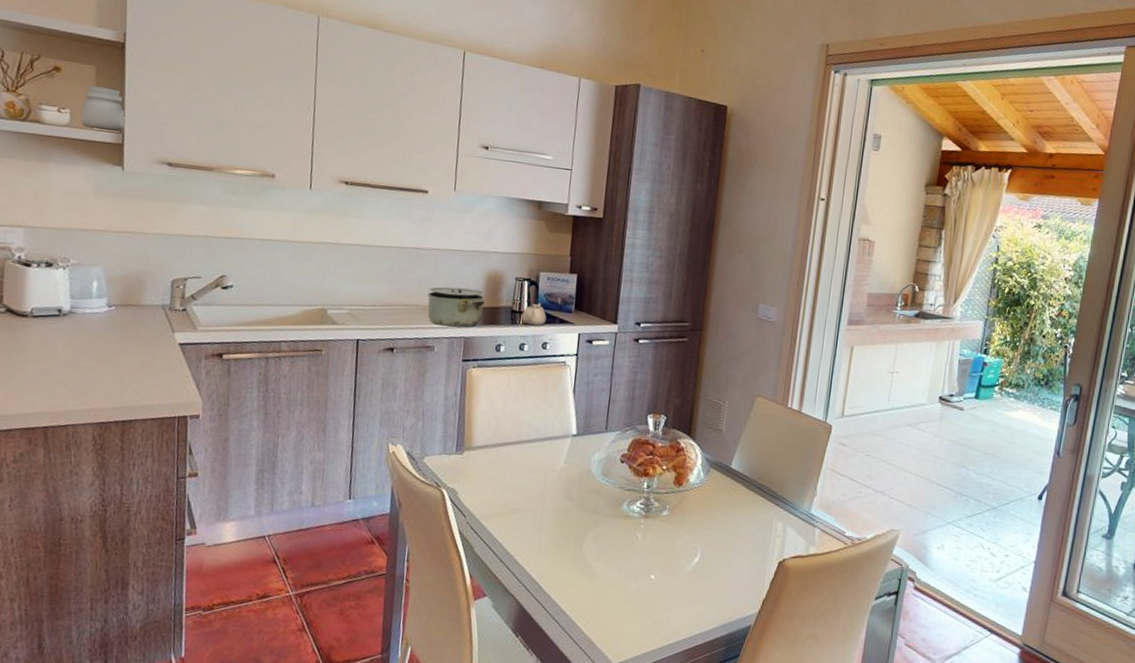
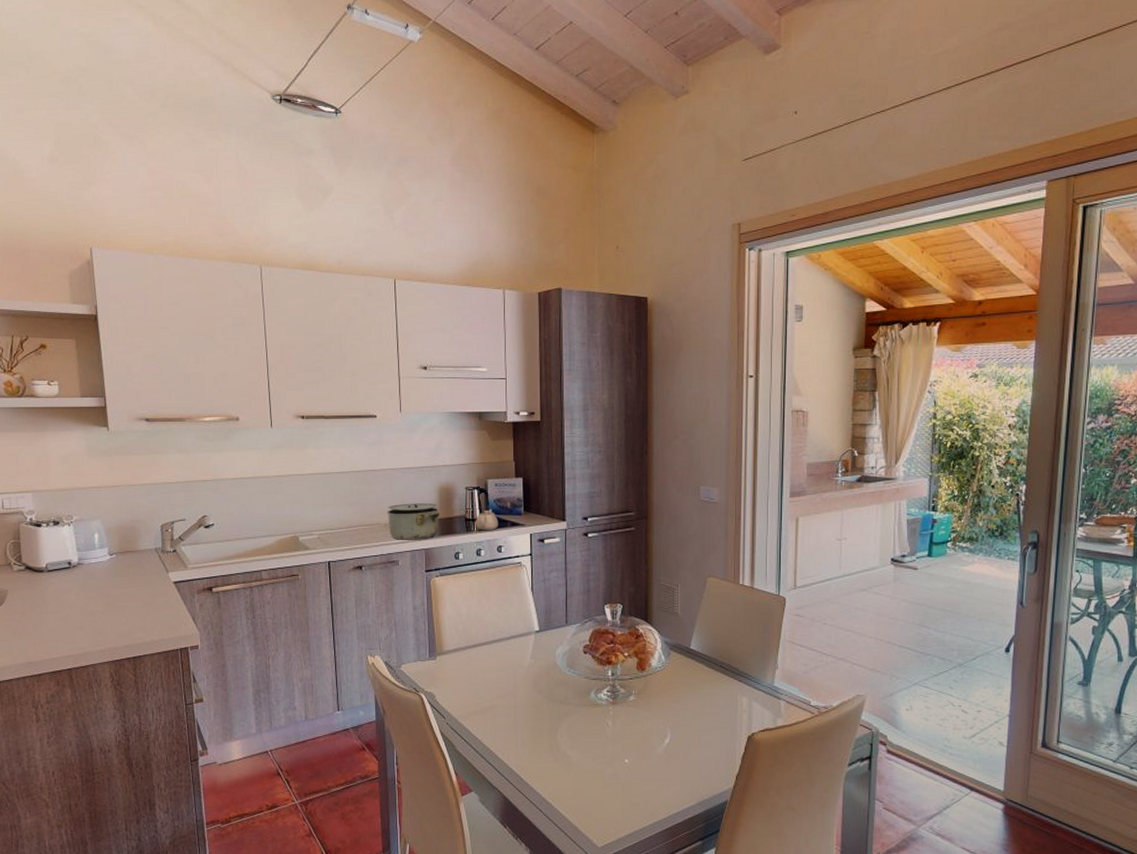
jar: present [80,85,126,132] -> none [67,357,105,396]

